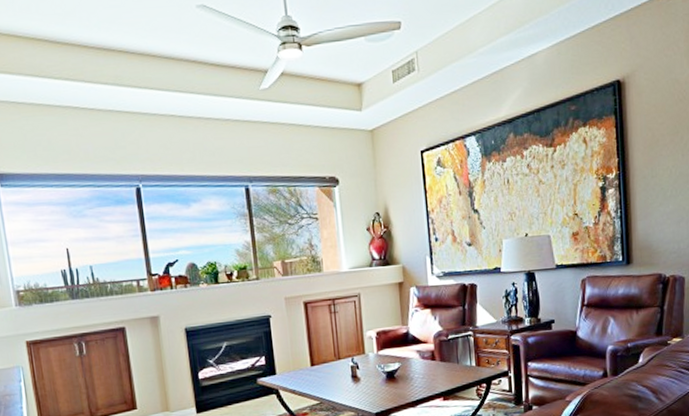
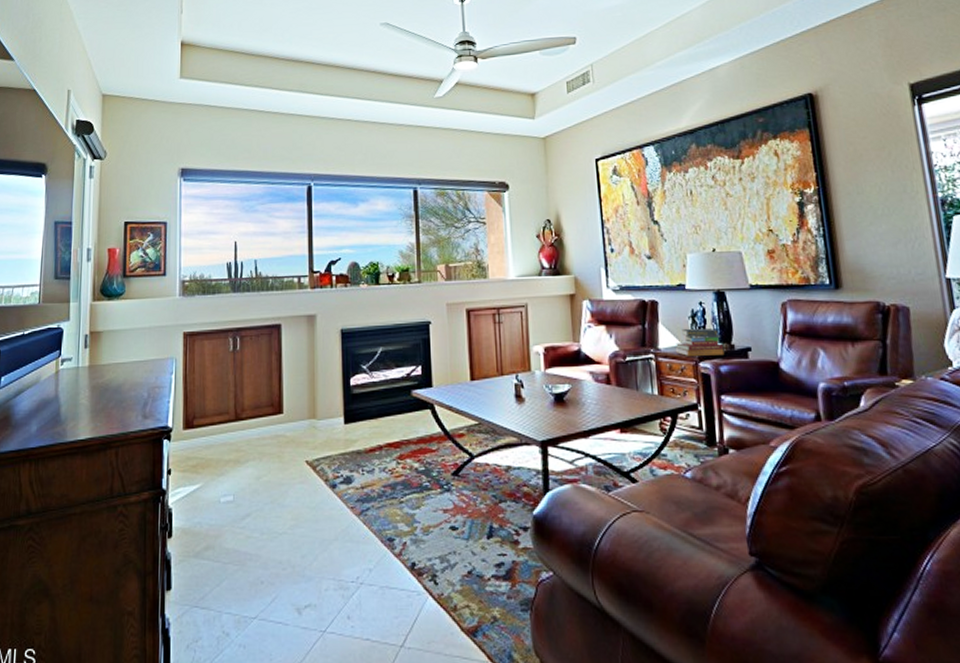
books: none [490,305,532,331] -> present [675,327,725,356]

